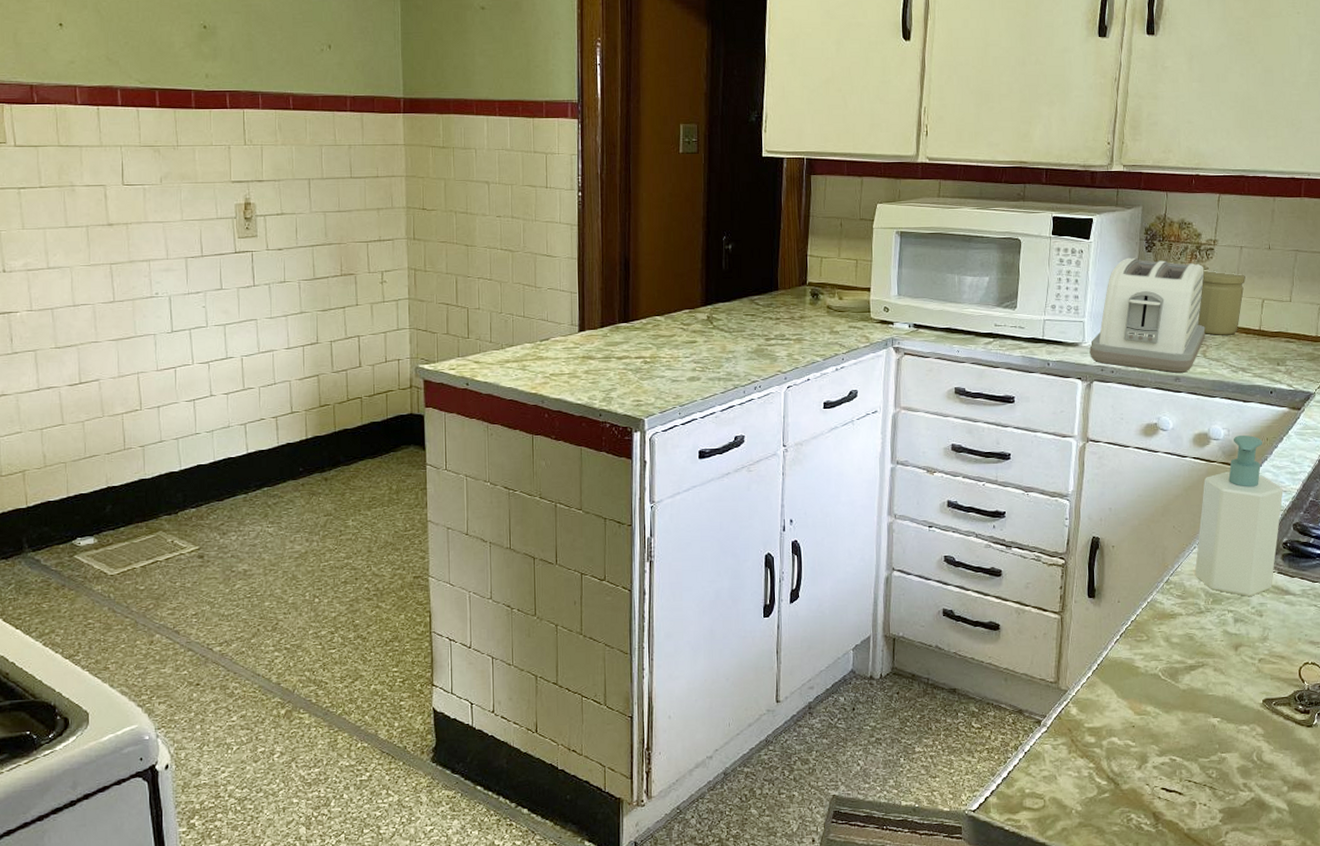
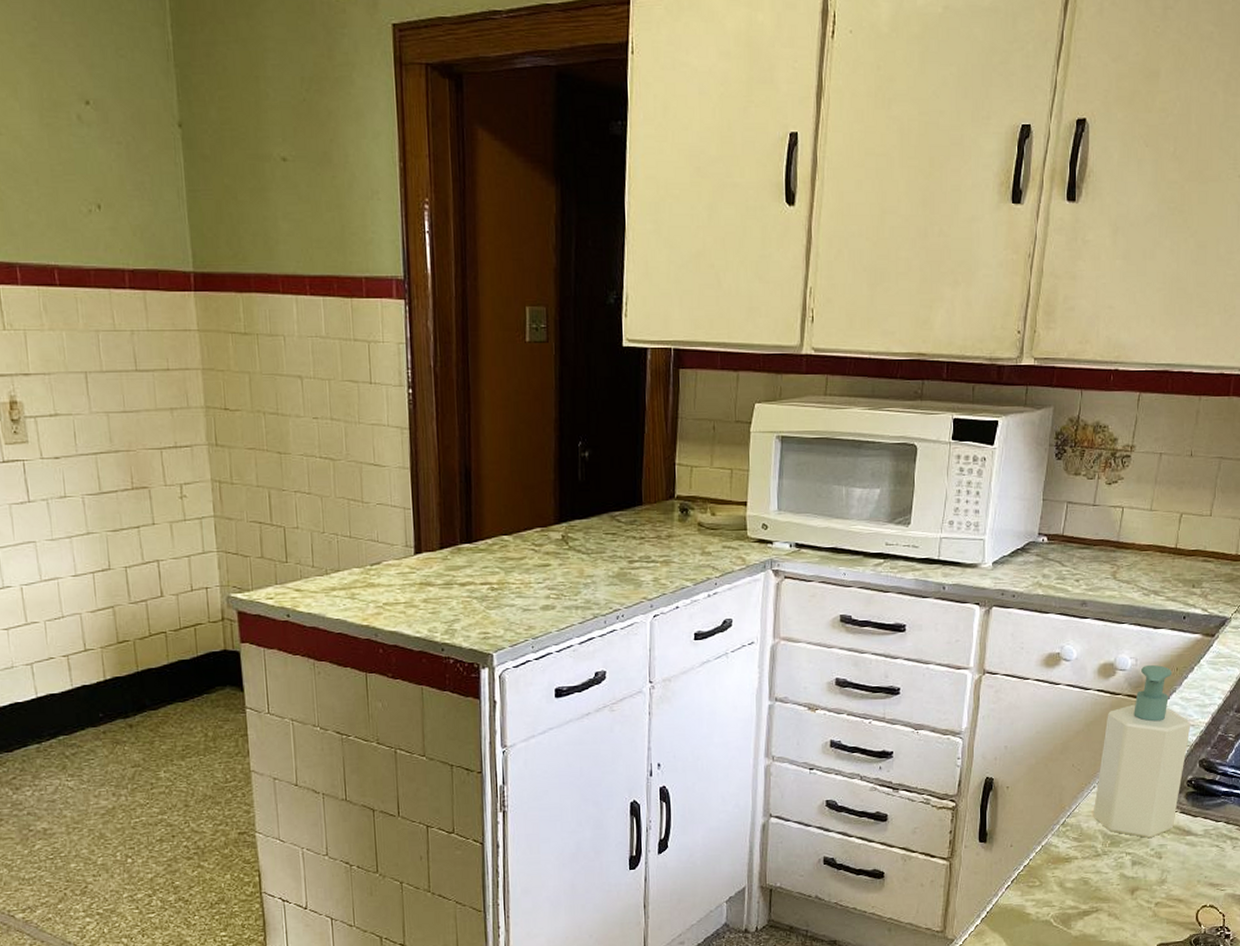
toaster: present [1089,257,1206,373] -> none [989,466,1119,597]
jar: present [1197,270,1245,335] -> none [1108,480,1163,554]

